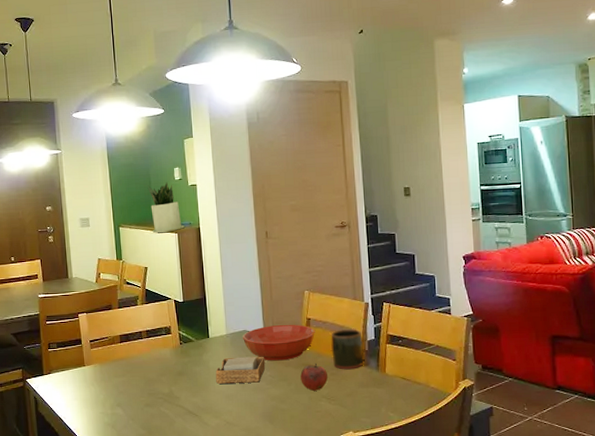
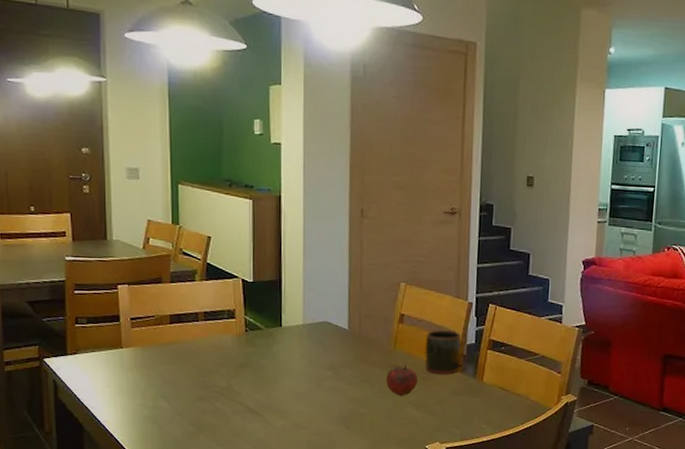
planter: present [147,182,185,234] -> none [218,135,262,198]
napkin holder: present [215,356,266,384] -> none [286,351,347,382]
bowl: present [243,324,316,361] -> none [323,318,409,360]

